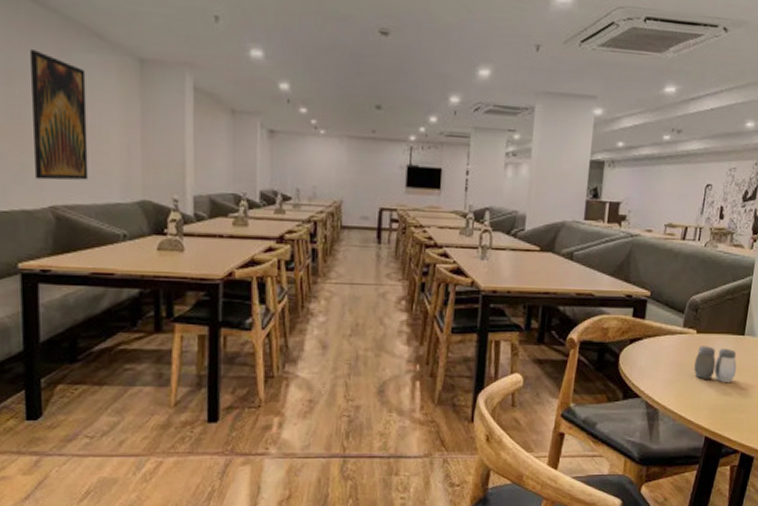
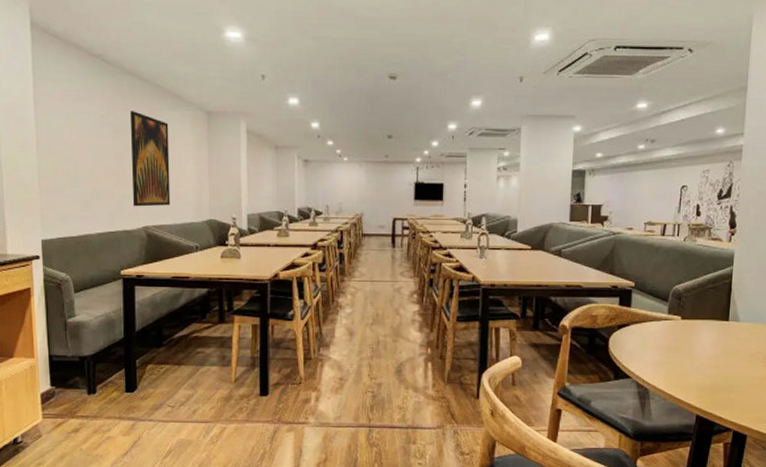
salt and pepper shaker: present [694,346,737,383] -> none [681,331,723,365]

